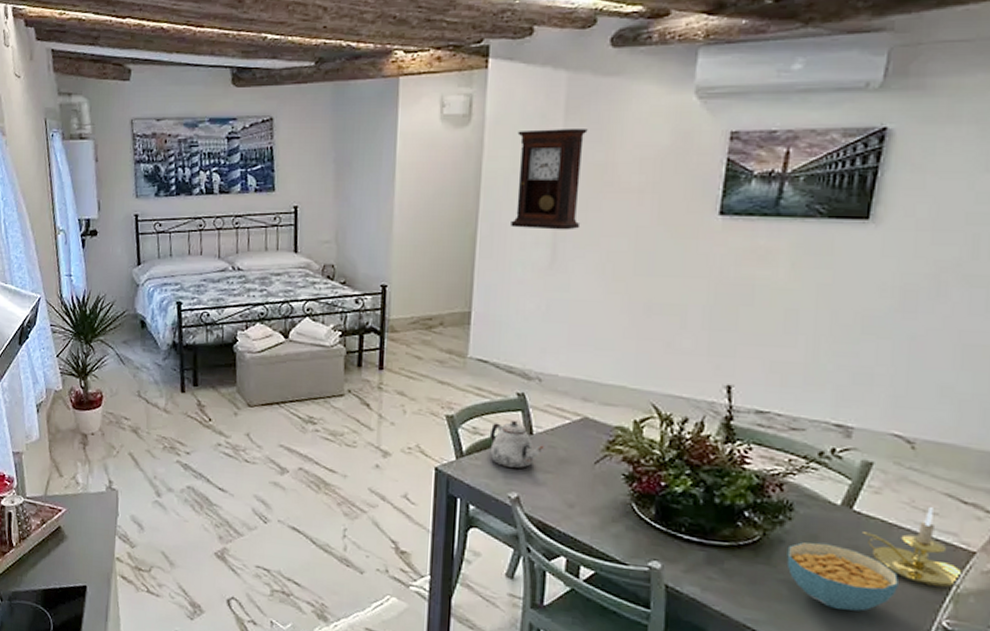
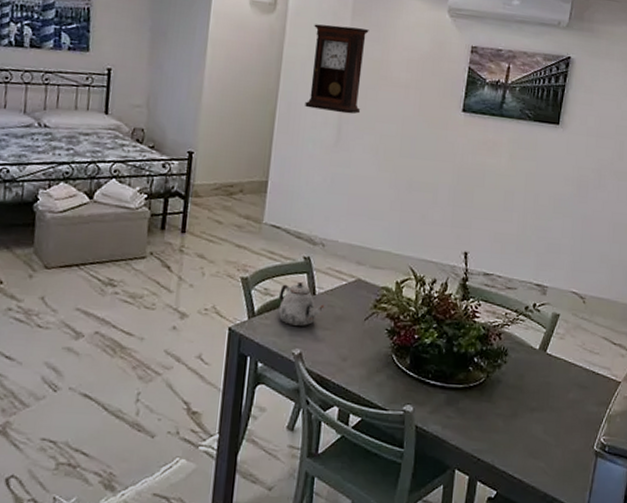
cereal bowl: present [786,542,900,612] -> none [502,380,575,436]
candle holder: present [863,507,965,588] -> none [552,348,614,411]

